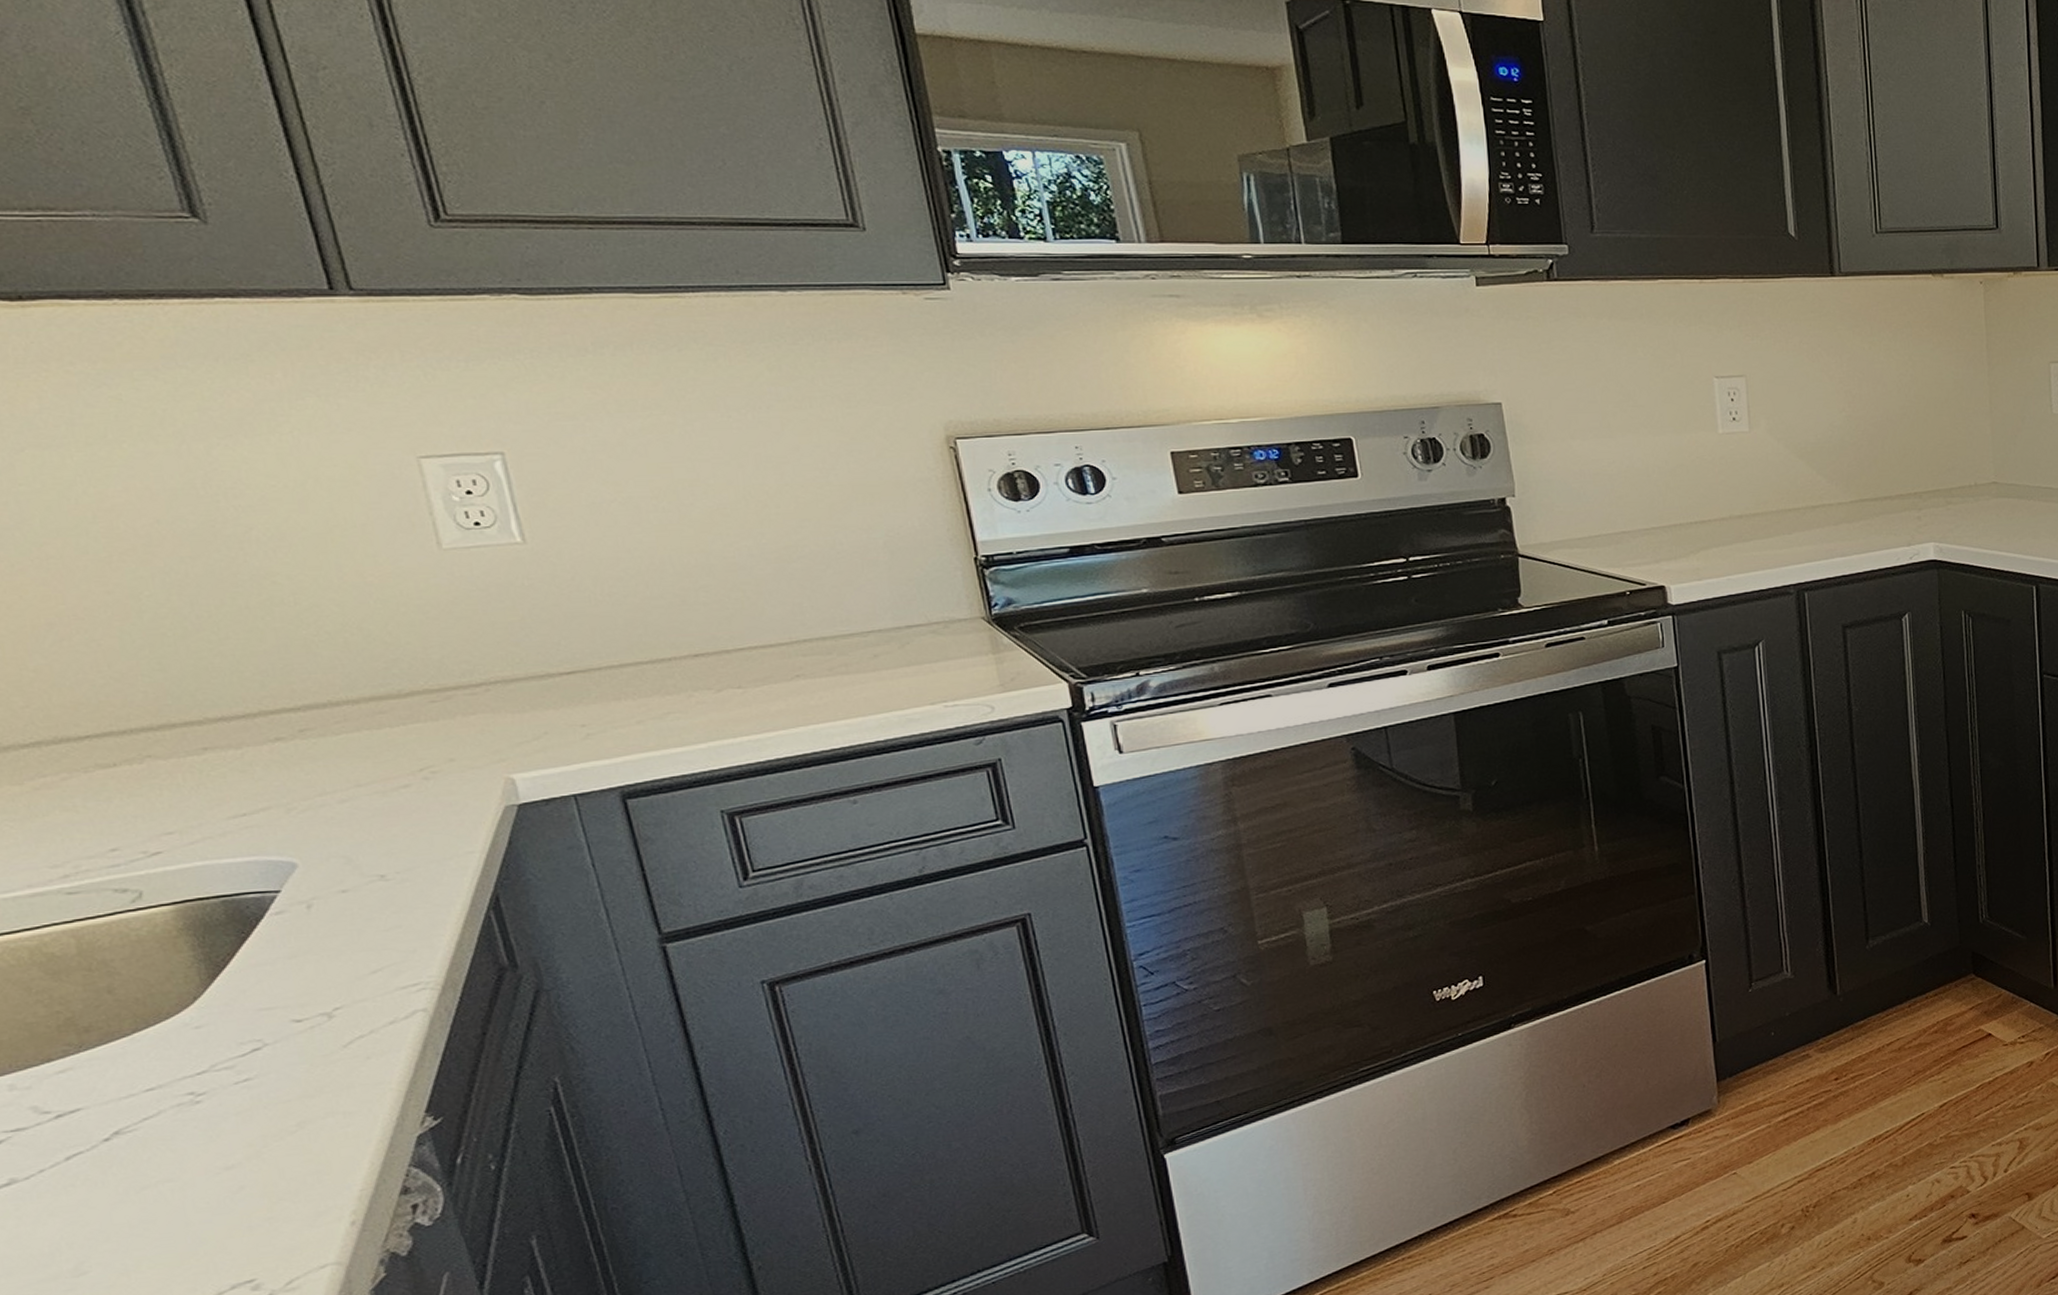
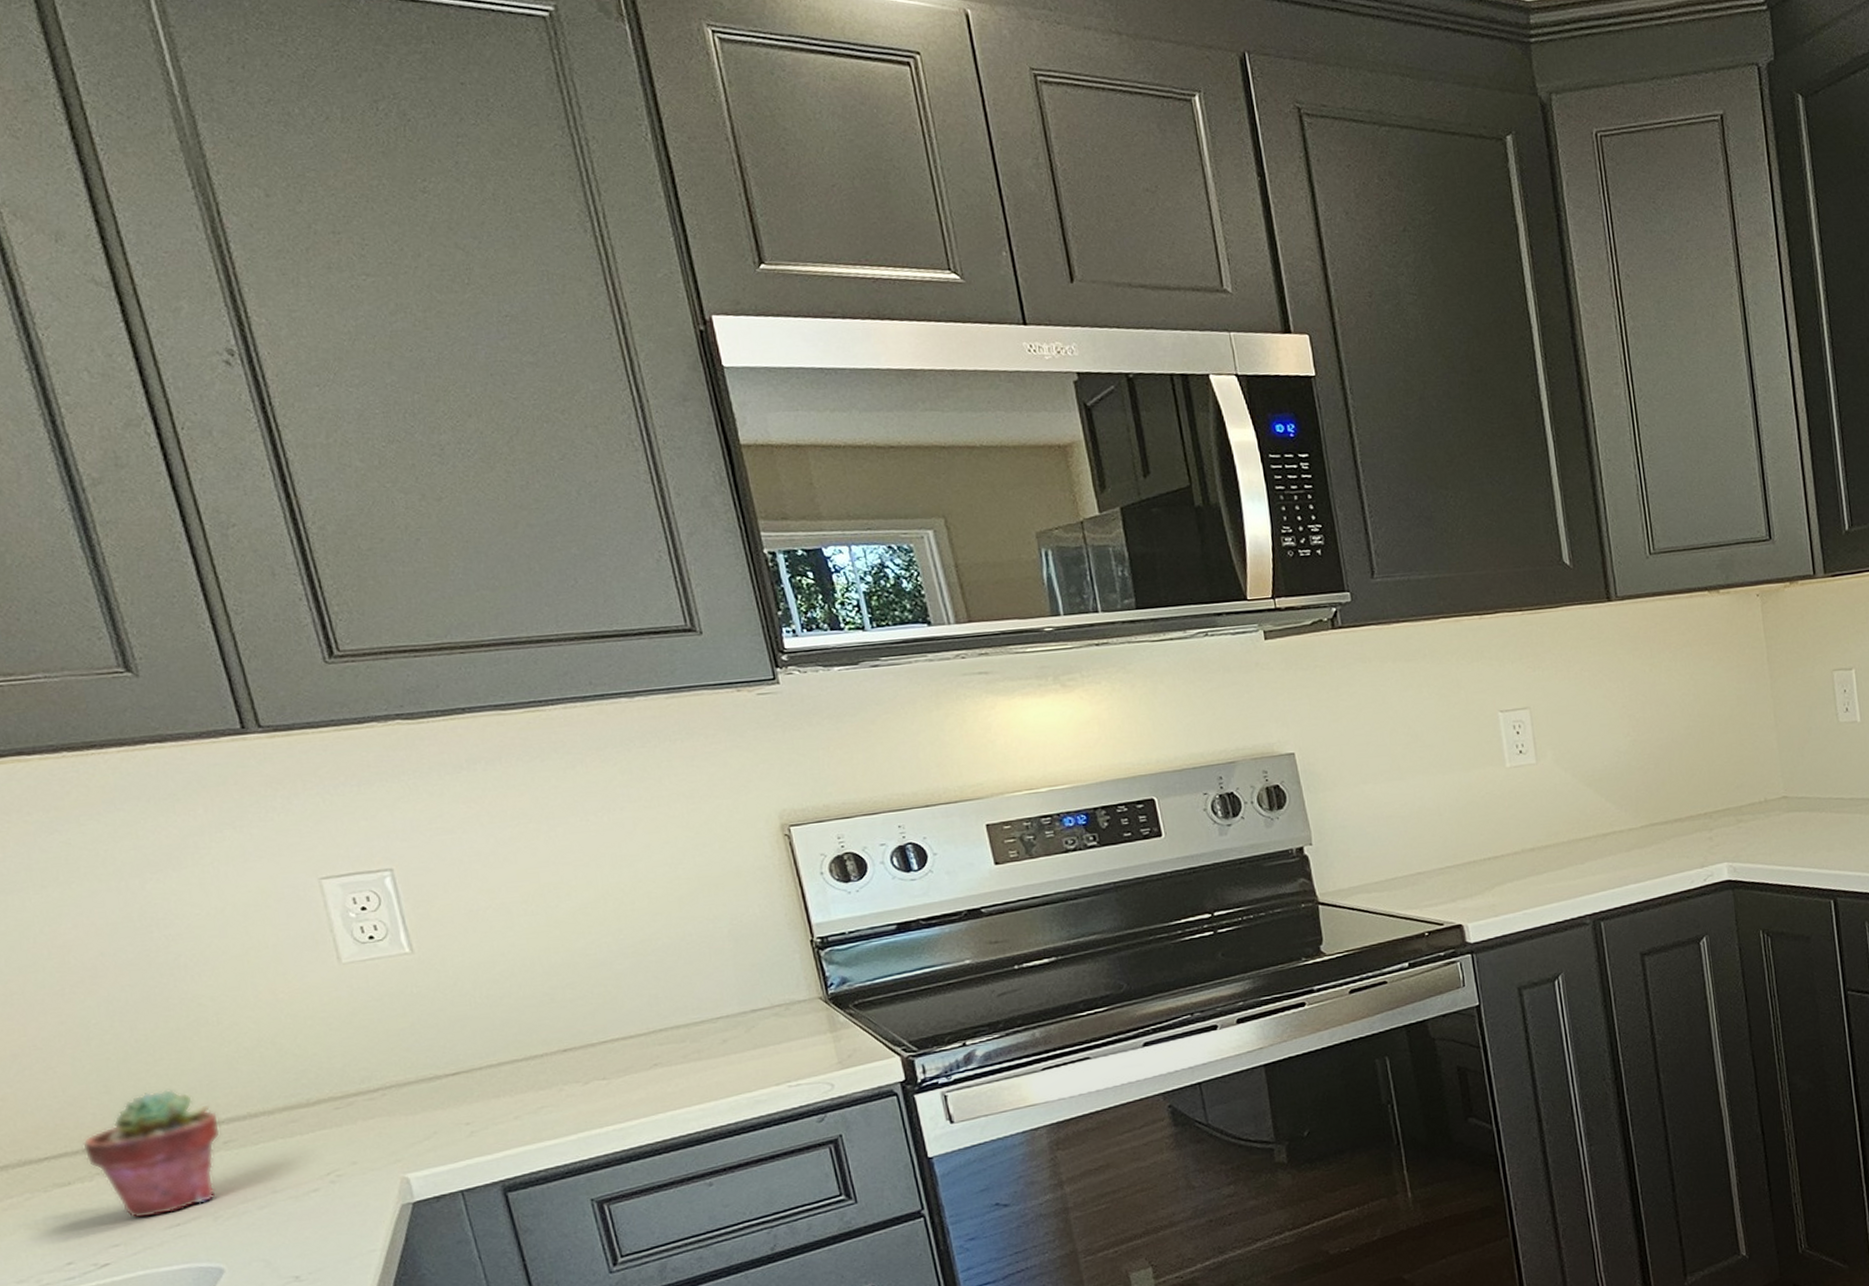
potted succulent: none [131,670,297,807] -> present [82,1089,221,1219]

